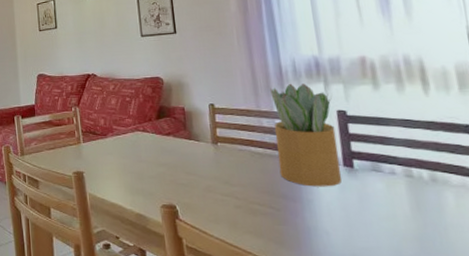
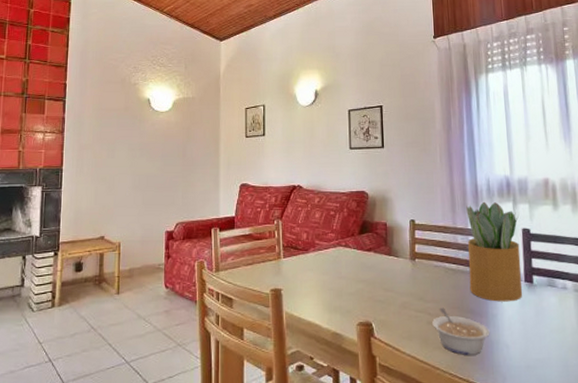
legume: none [240,192,306,241] -> present [432,307,490,355]

